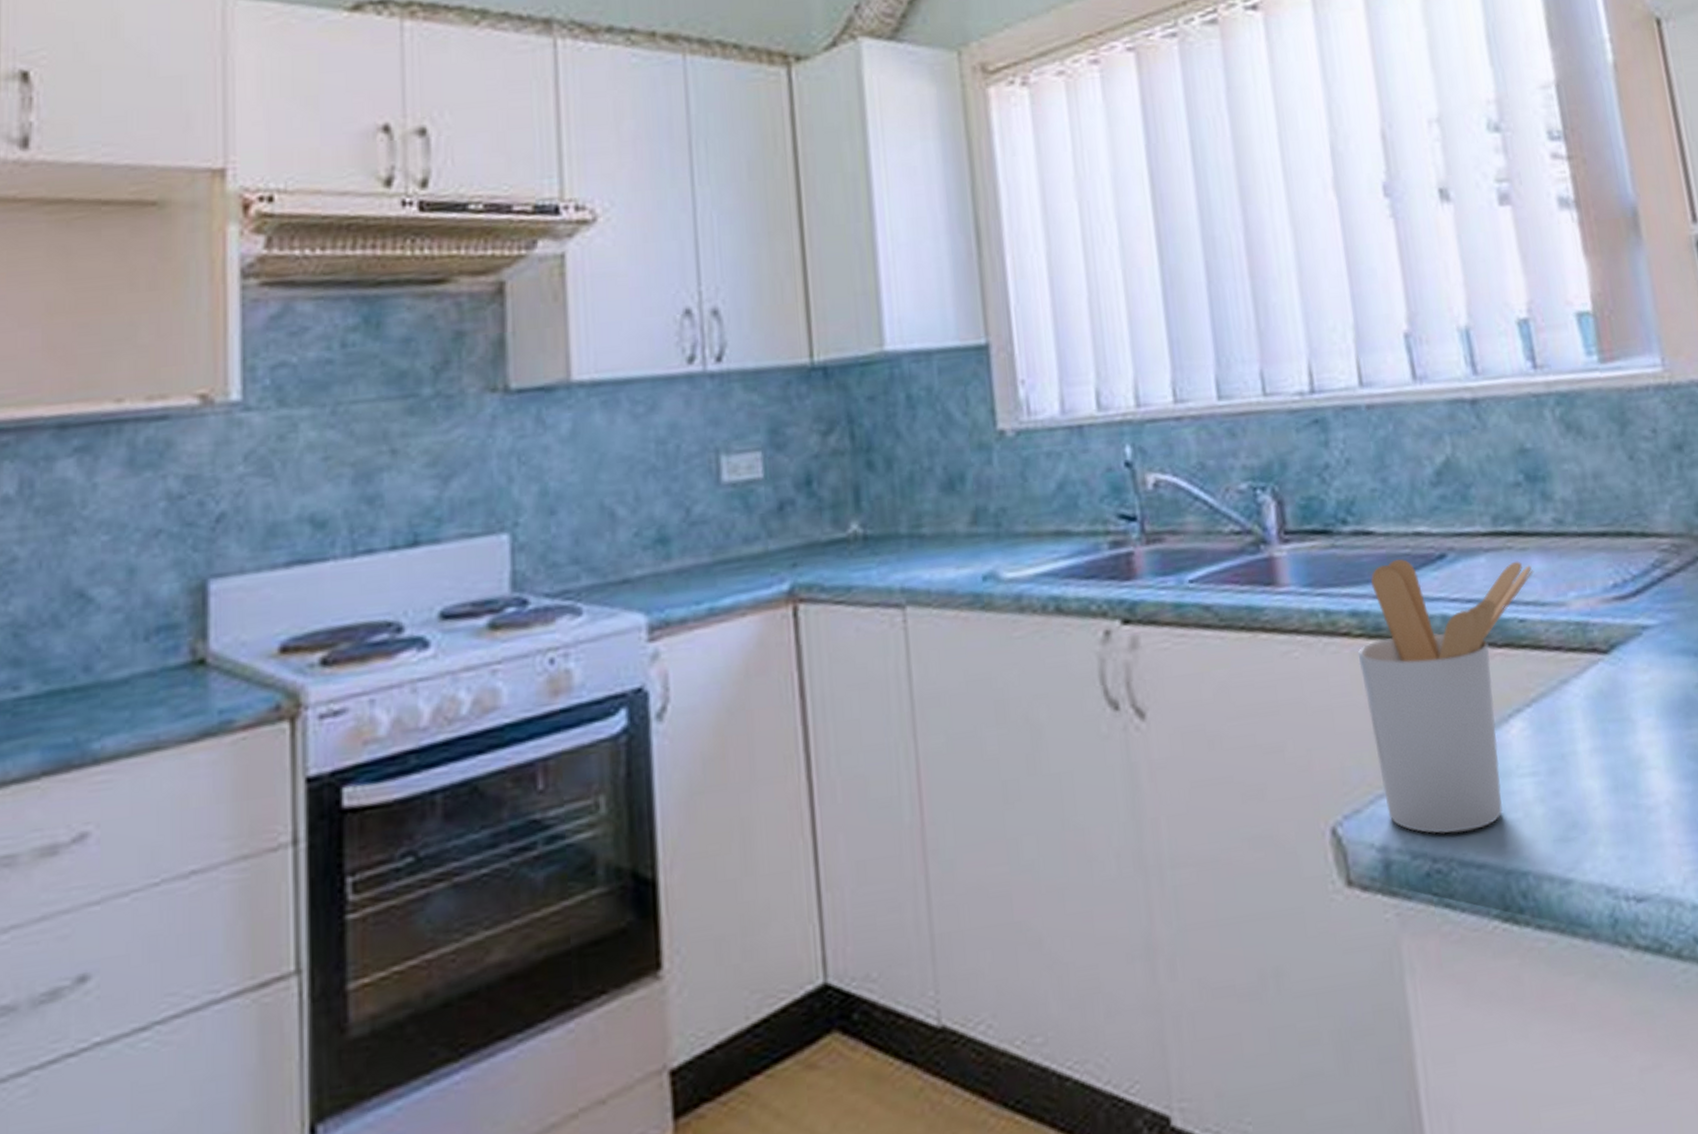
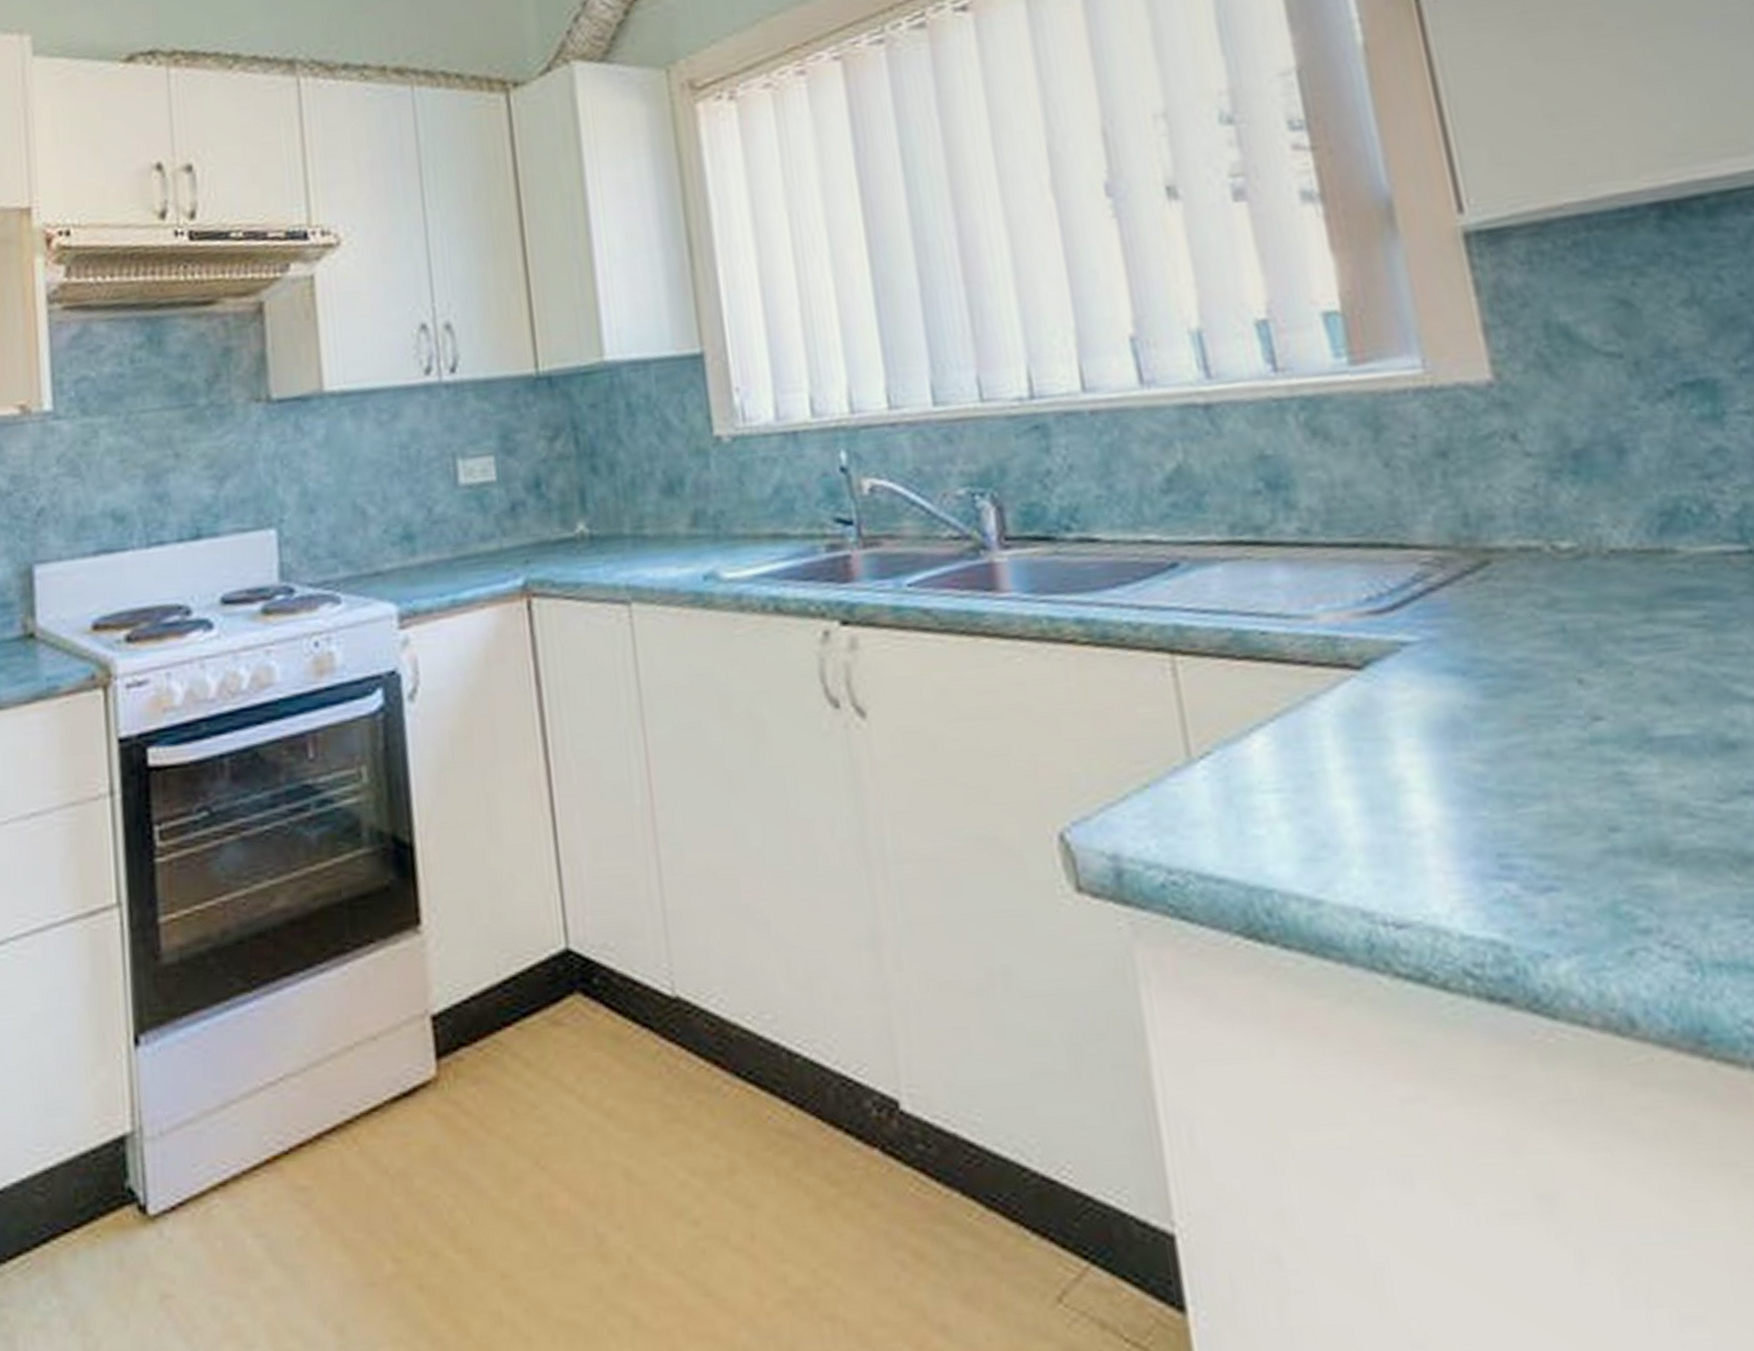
utensil holder: present [1358,558,1534,834] -> none [1085,566,1277,846]

